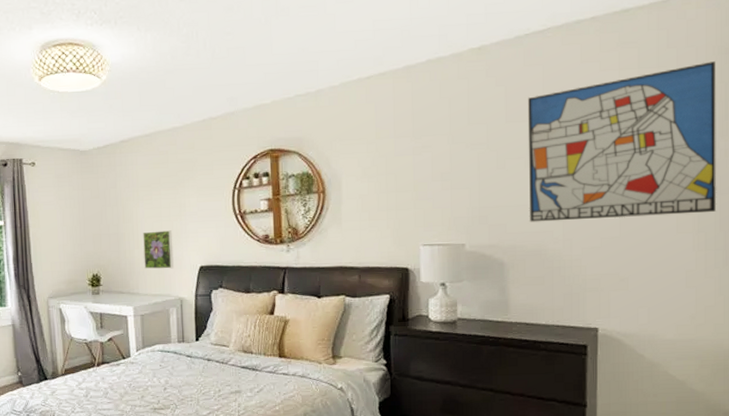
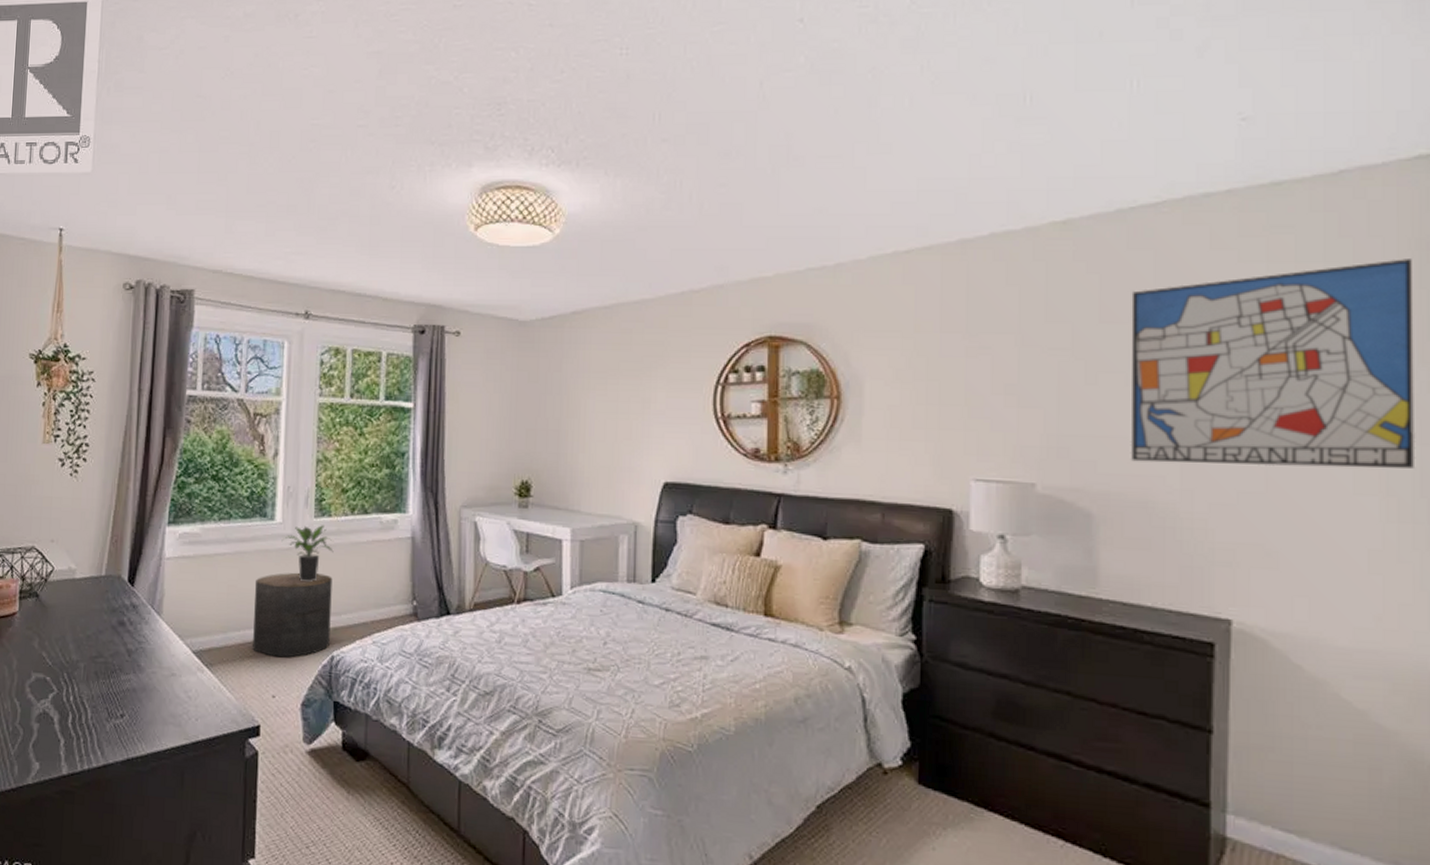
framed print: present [143,230,174,269] -> none [590,431,631,483]

